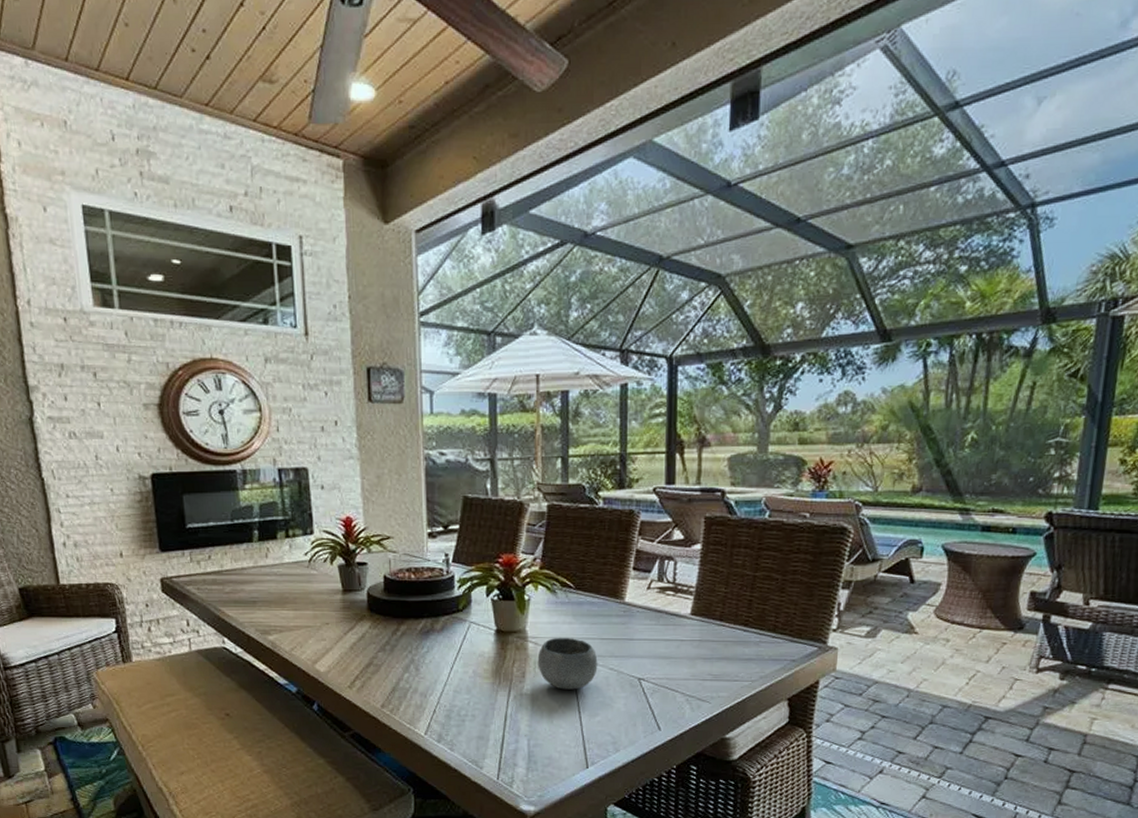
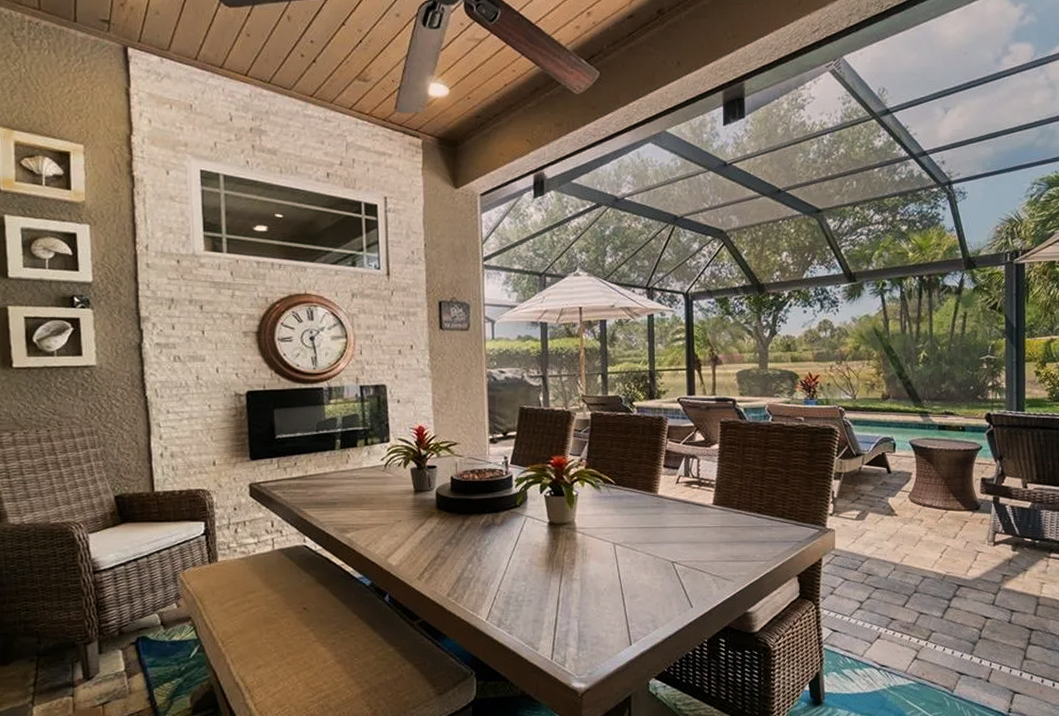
bowl: present [537,637,598,690] -> none [585,527,637,574]

